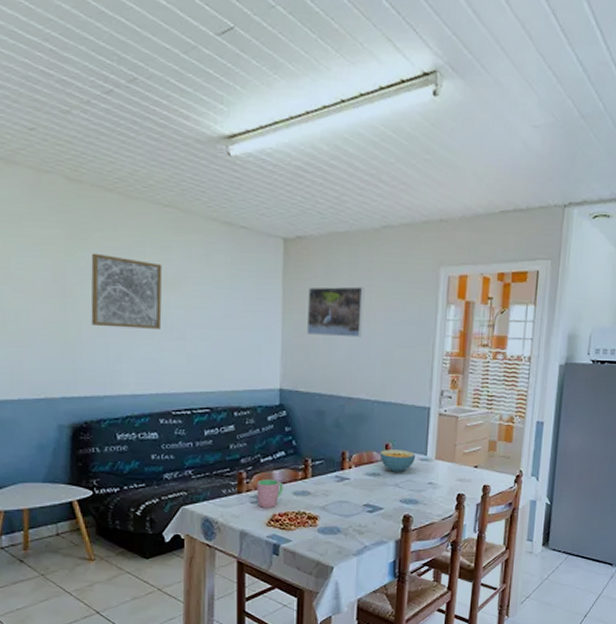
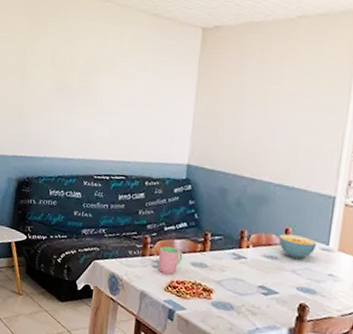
wall art: present [91,253,163,329] -> none [41,40,99,104]
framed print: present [306,286,365,338] -> none [216,72,276,122]

